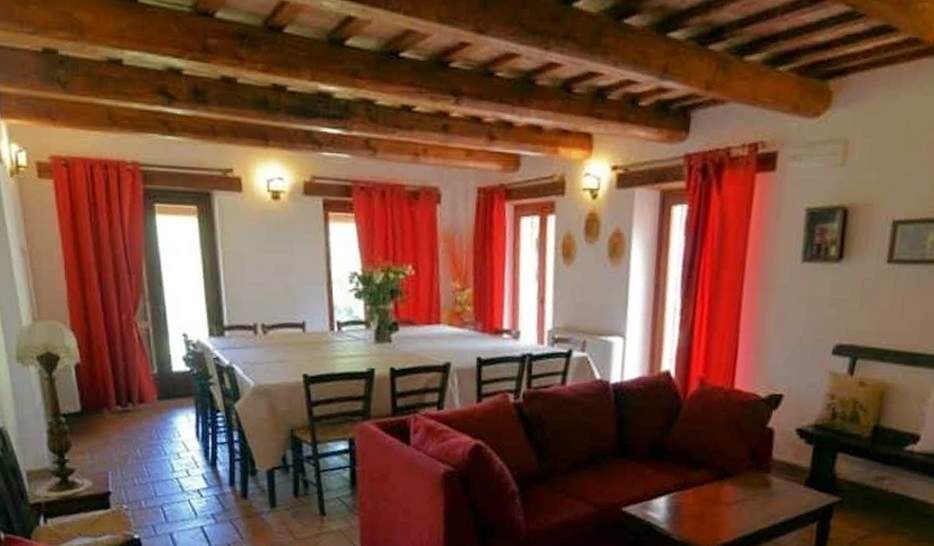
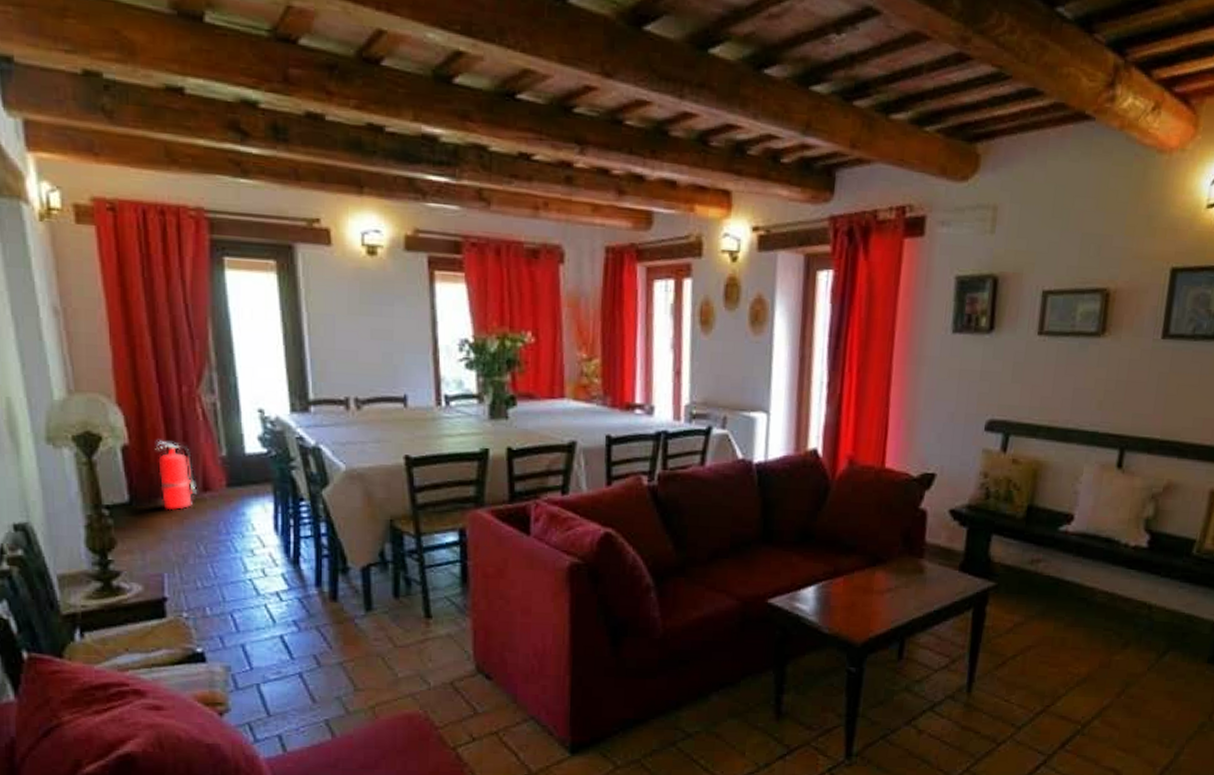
fire extinguisher: none [101,360,134,419] -> present [155,440,197,511]

